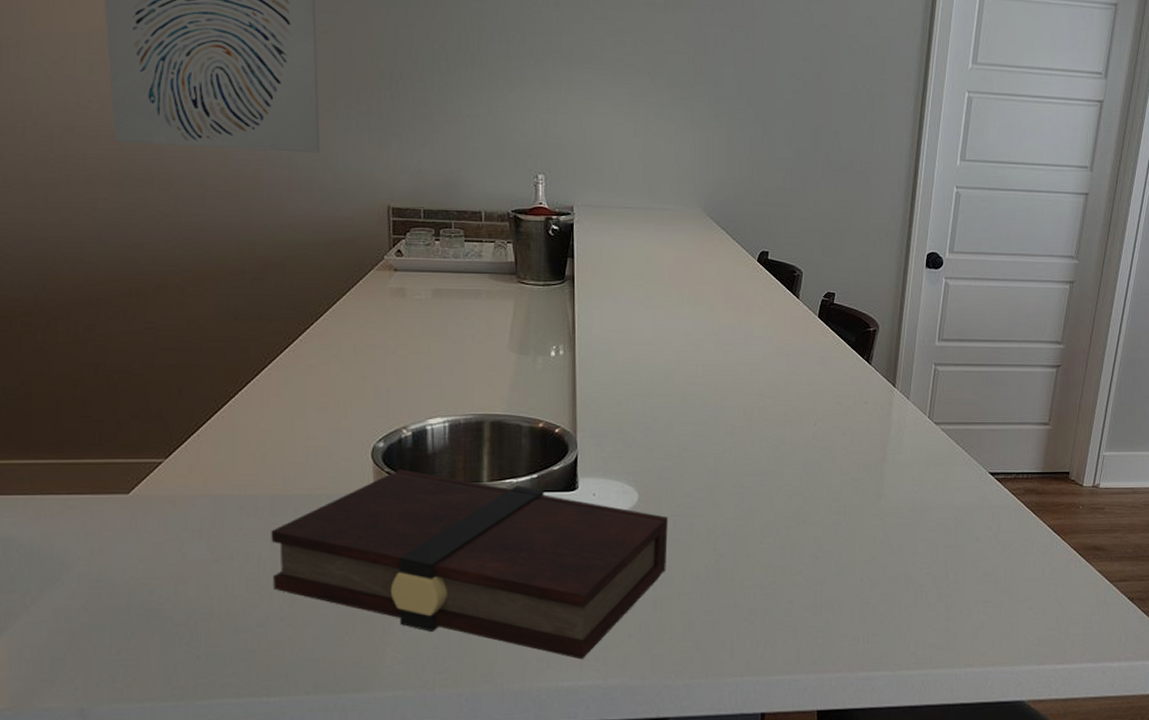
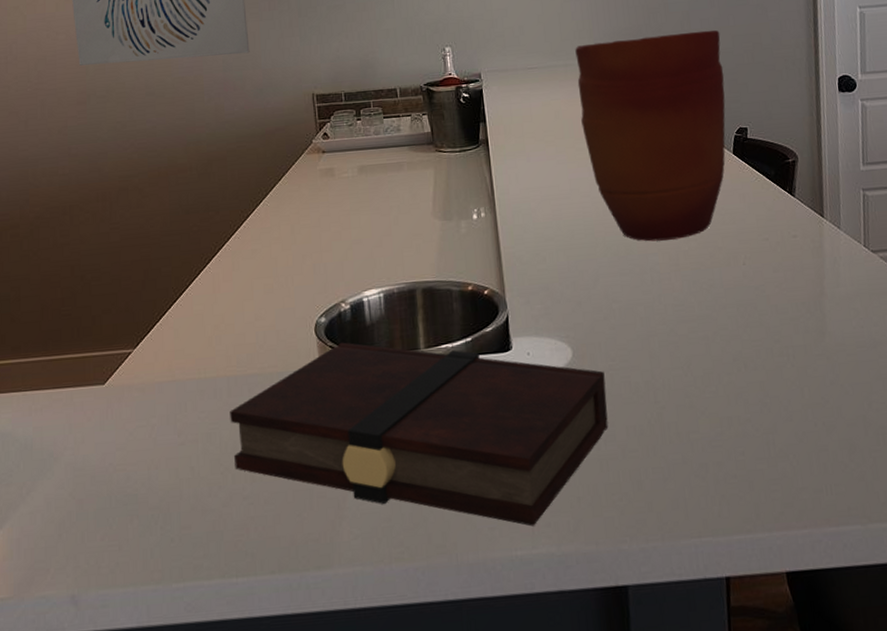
vase: none [673,190,821,395] -> present [575,29,726,242]

